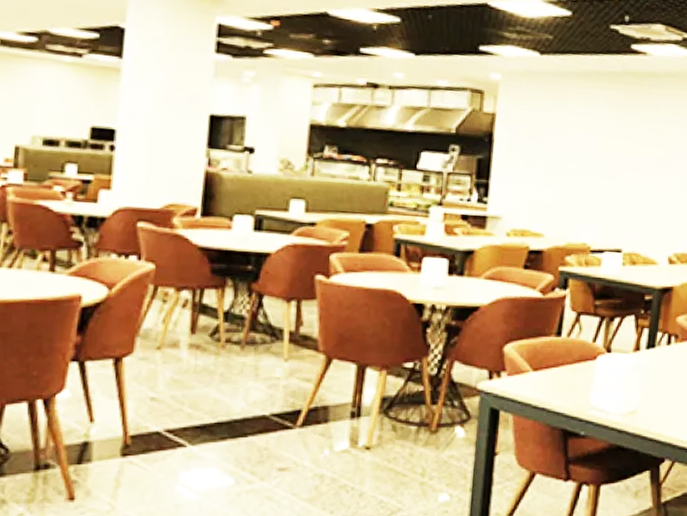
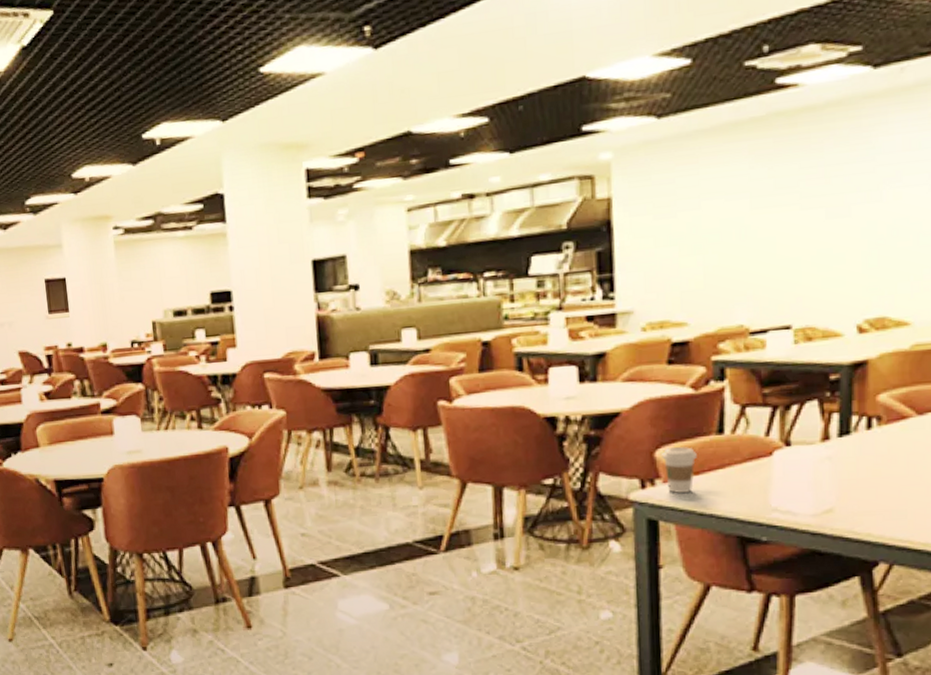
coffee cup: none [509,343,538,386] -> present [662,446,697,493]

